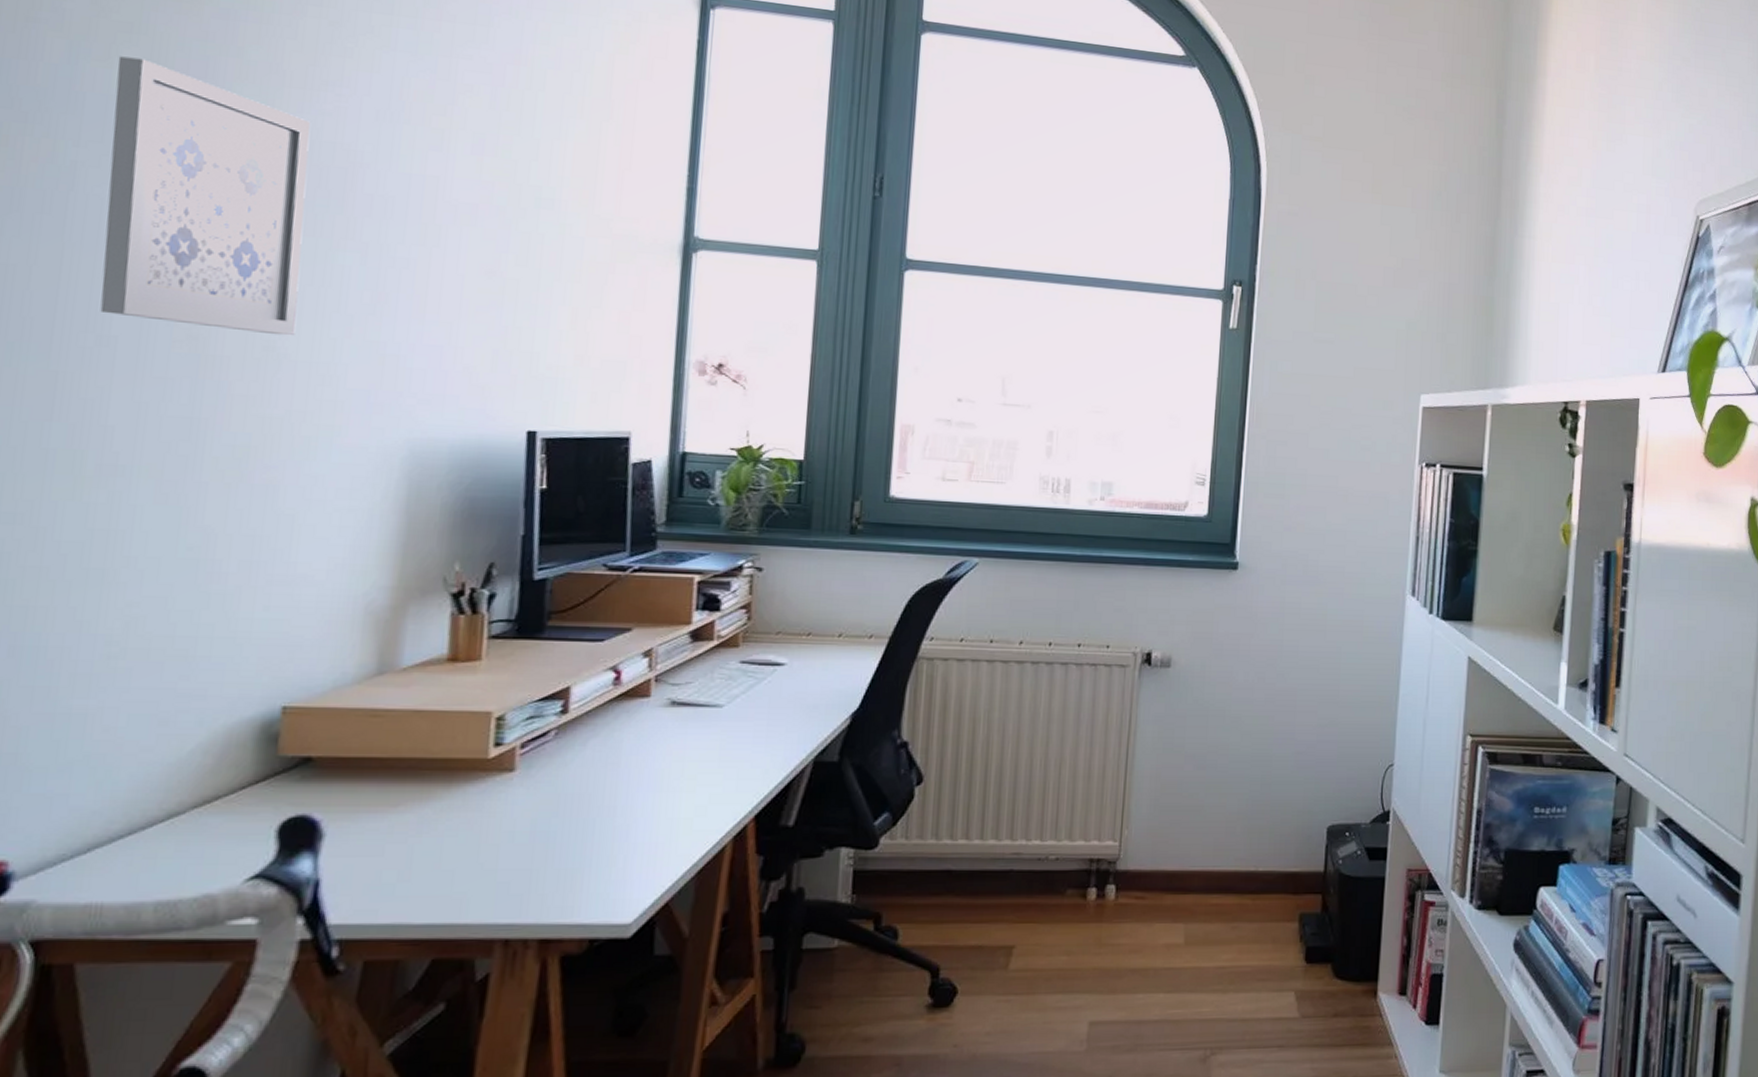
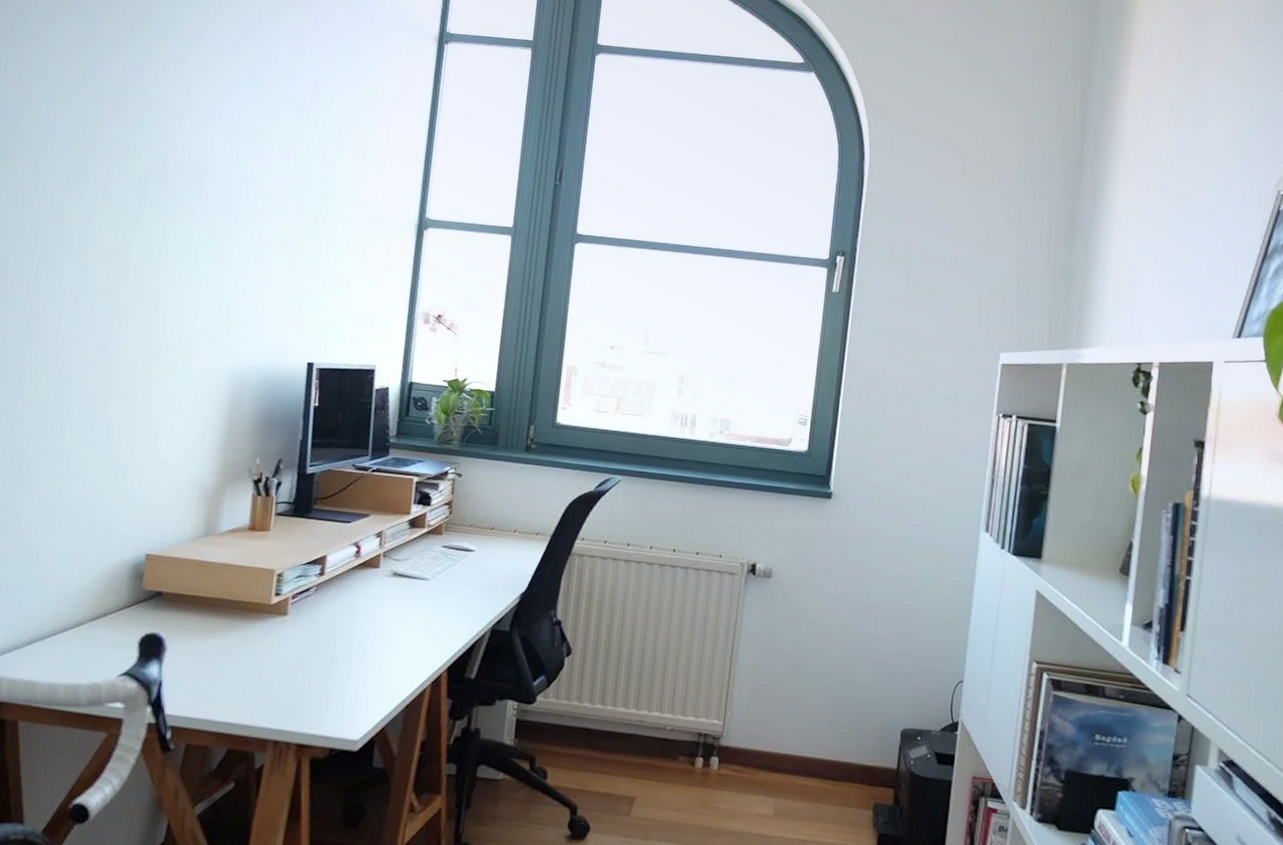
wall art: present [100,56,311,336] -> none [56,97,184,290]

